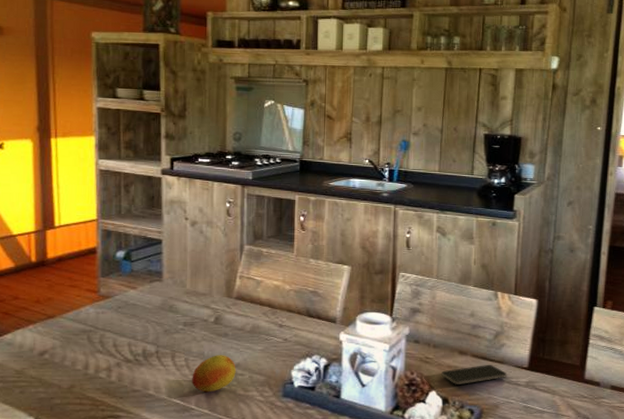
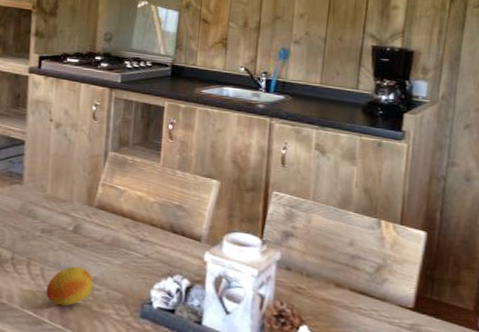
smartphone: present [441,365,508,384] -> none [314,301,389,321]

